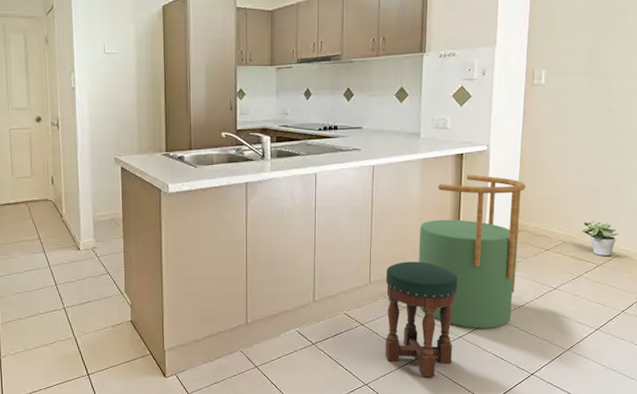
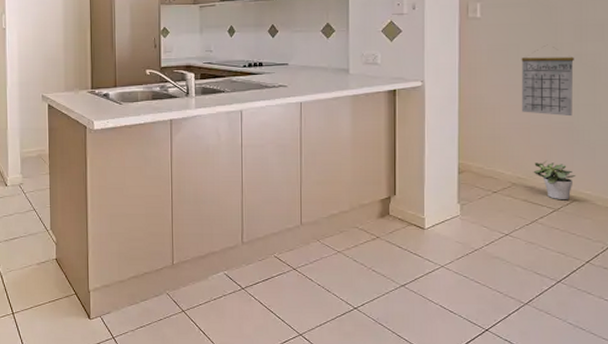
stool: present [385,261,458,377] -> none [318,202,397,329]
stool: present [418,174,526,328] -> none [352,111,466,277]
calendar: none [575,111,626,179] -> present [521,44,574,117]

